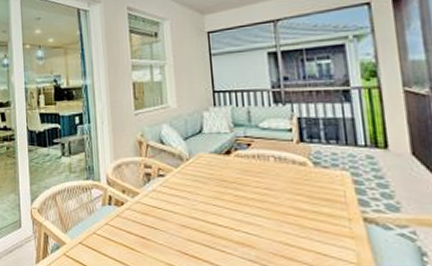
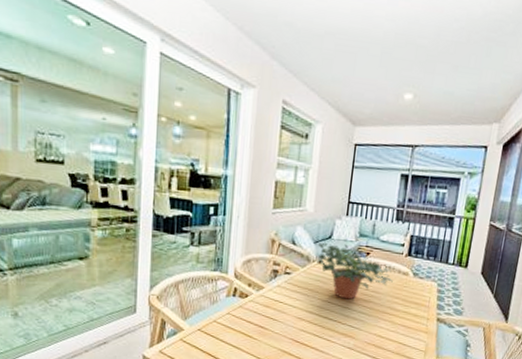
potted plant: none [187,137,288,200] -> present [316,242,393,300]

